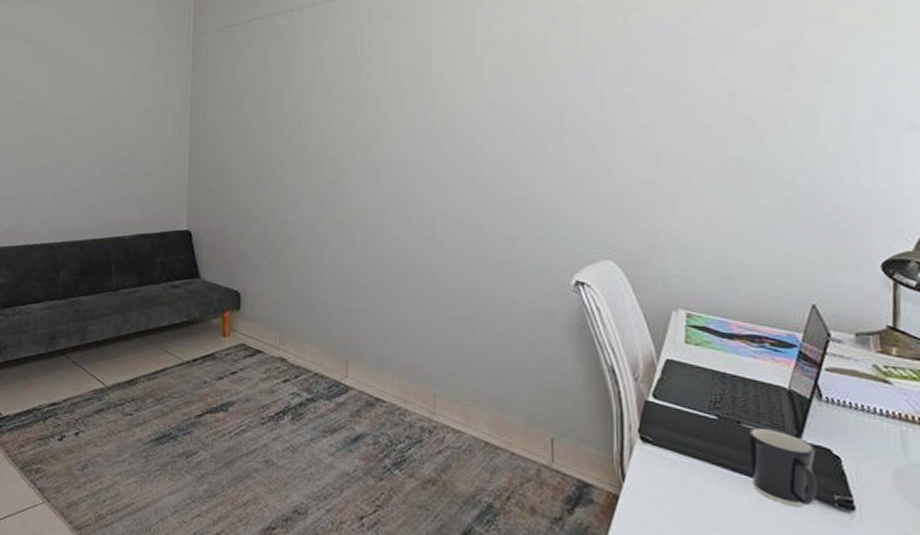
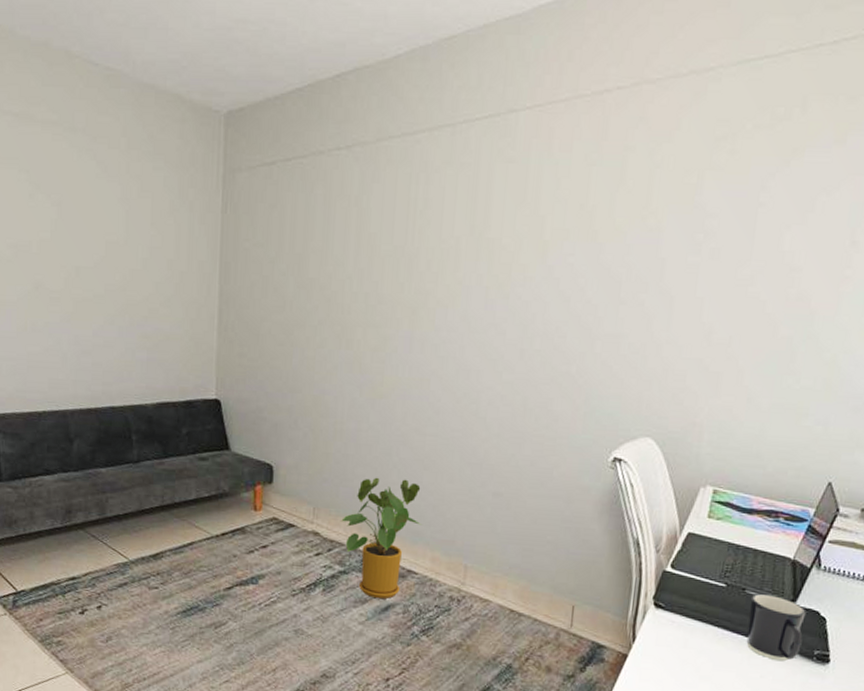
house plant: none [307,303,387,429] -> present [341,477,422,599]

